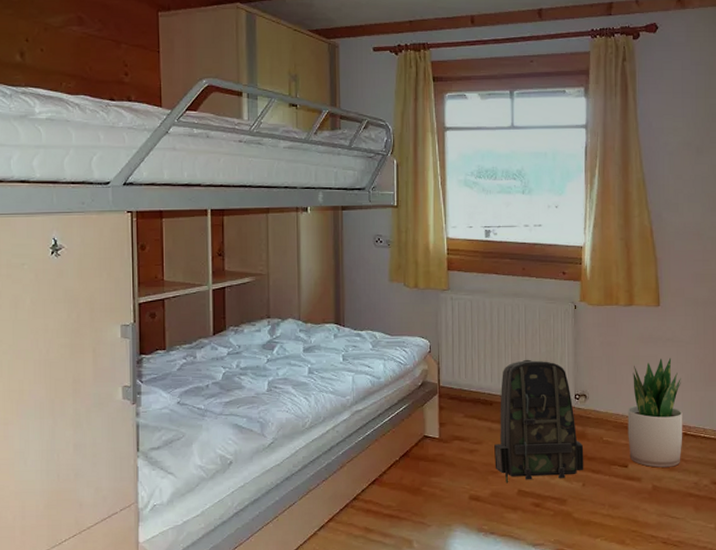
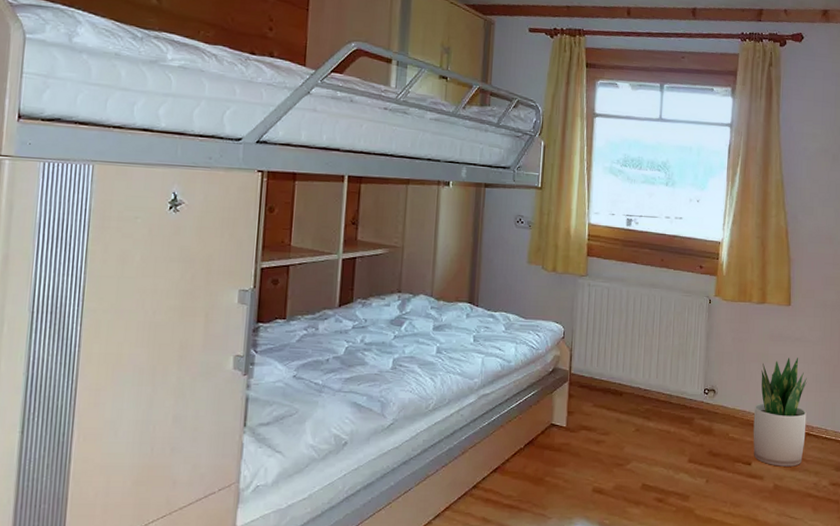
backpack: present [494,359,584,483] -> none [620,351,710,477]

